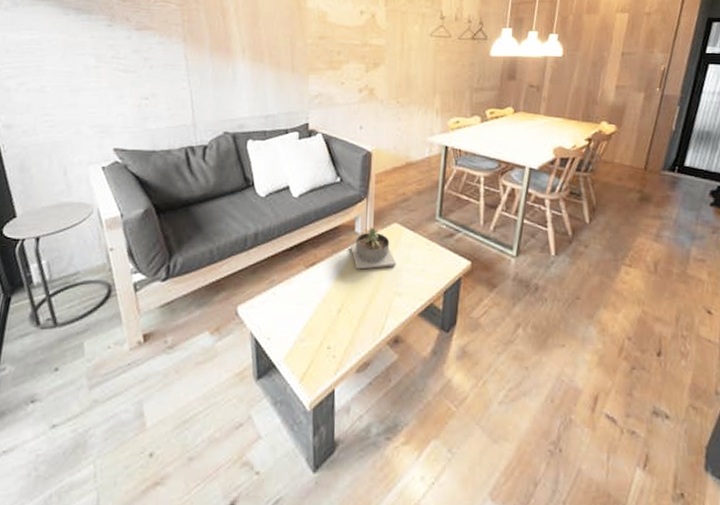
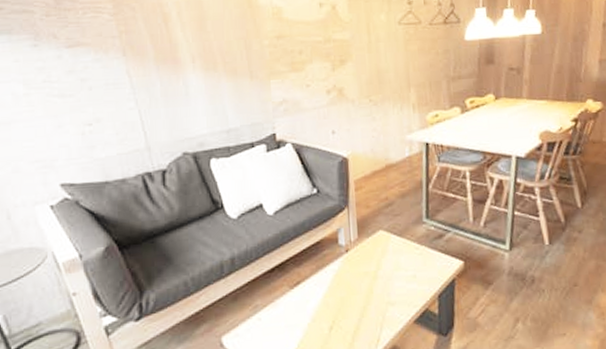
succulent planter: present [349,228,396,270] -> none [334,238,386,283]

